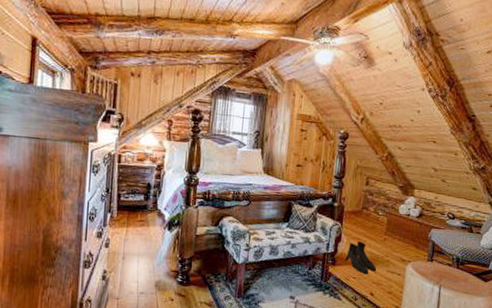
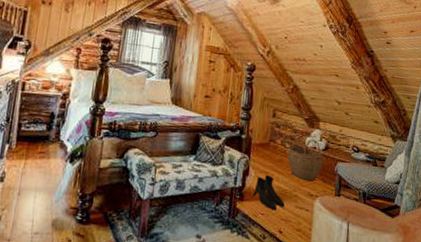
woven basket: none [380,207,417,248] -> present [288,139,324,182]

